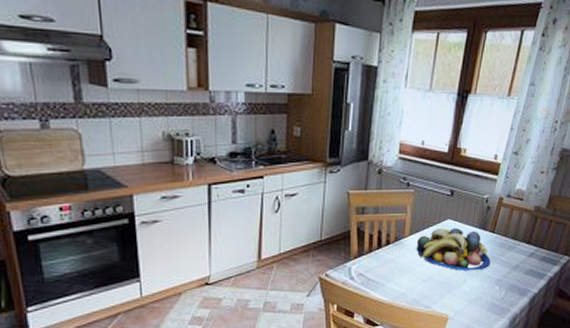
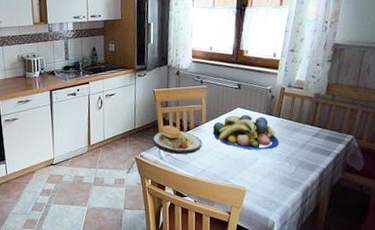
plate: none [342,232,403,274] -> present [152,121,202,155]

